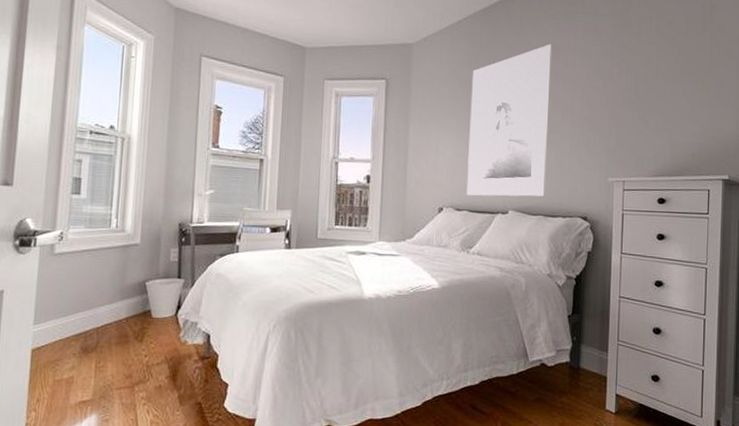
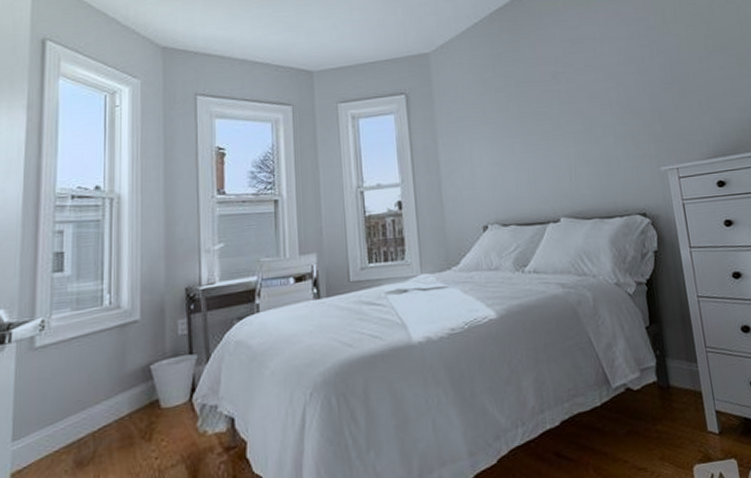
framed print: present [466,44,553,197] -> none [497,35,598,207]

